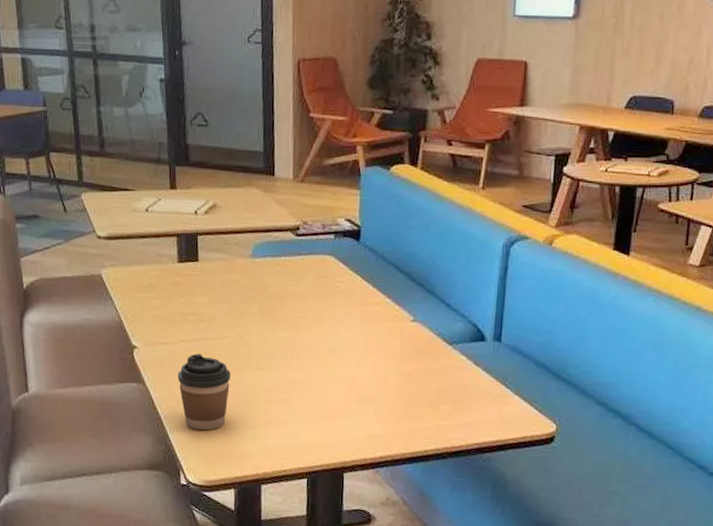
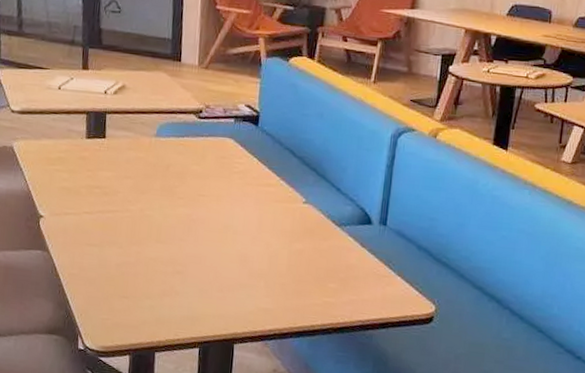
coffee cup: present [177,353,230,431] -> none [80,225,131,299]

